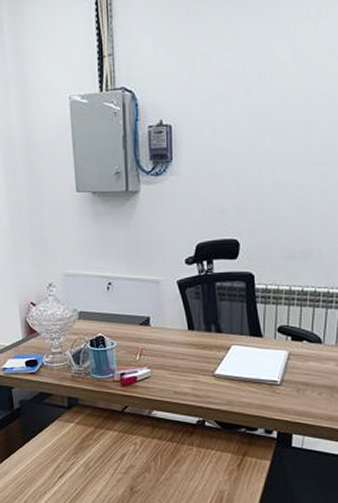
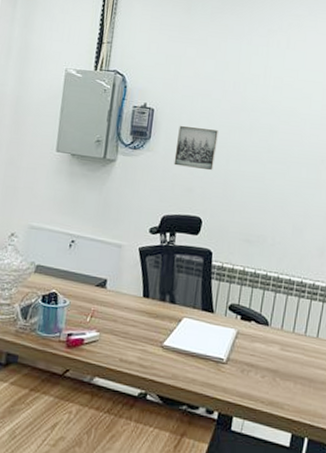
wall art: none [201,138,248,187] -> present [174,126,219,171]

